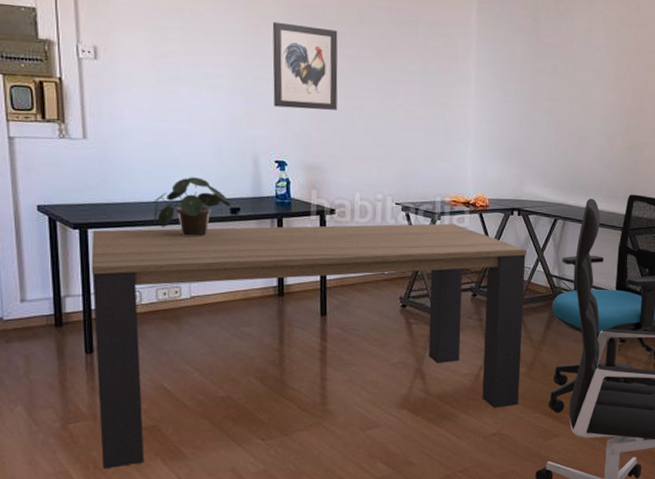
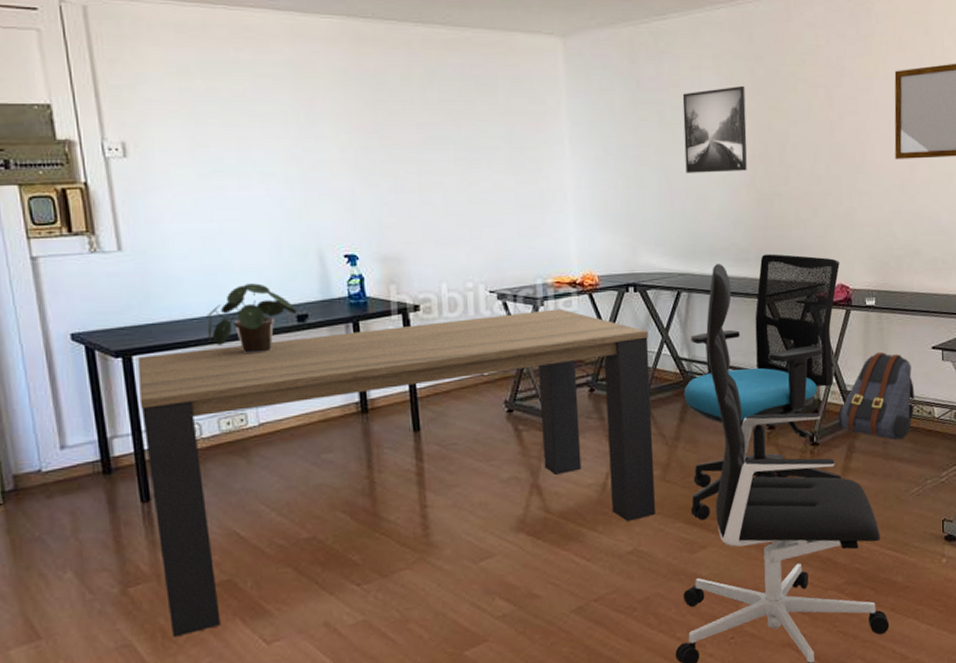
wall art: present [272,21,338,110] -> none [327,93,411,192]
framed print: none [571,48,628,122] -> present [682,85,747,173]

